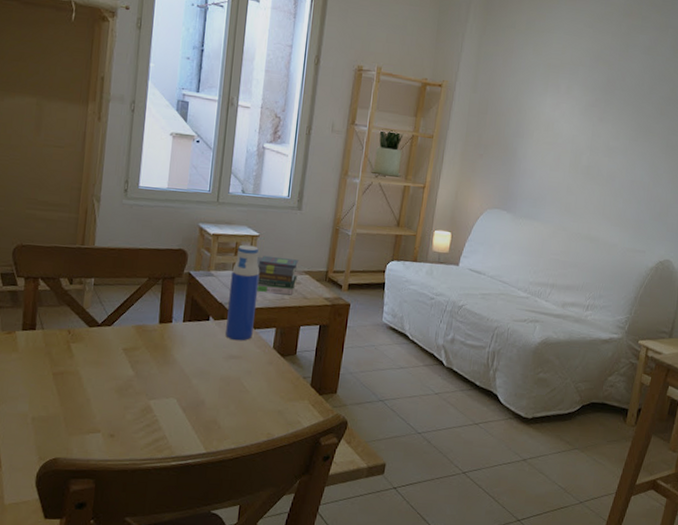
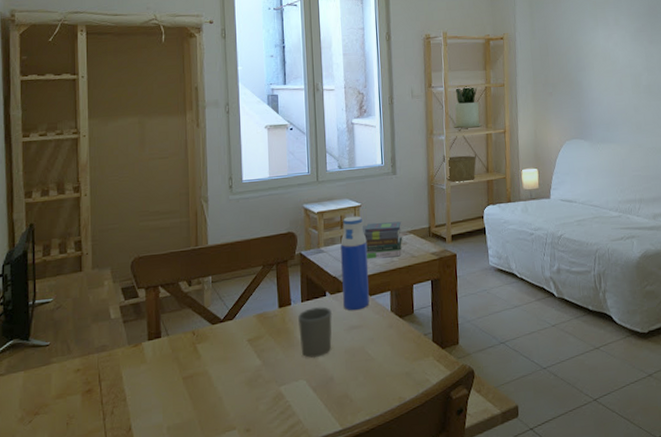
mug: none [176,329,214,380] -> present [298,307,333,359]
basket: none [353,199,390,232] -> present [442,153,477,182]

